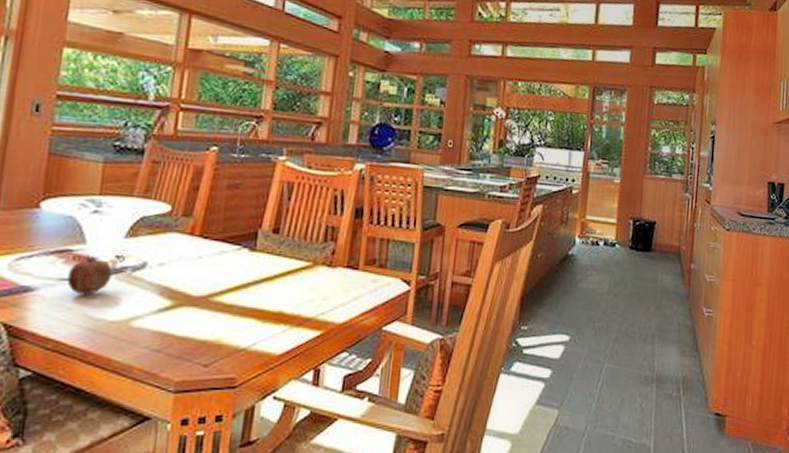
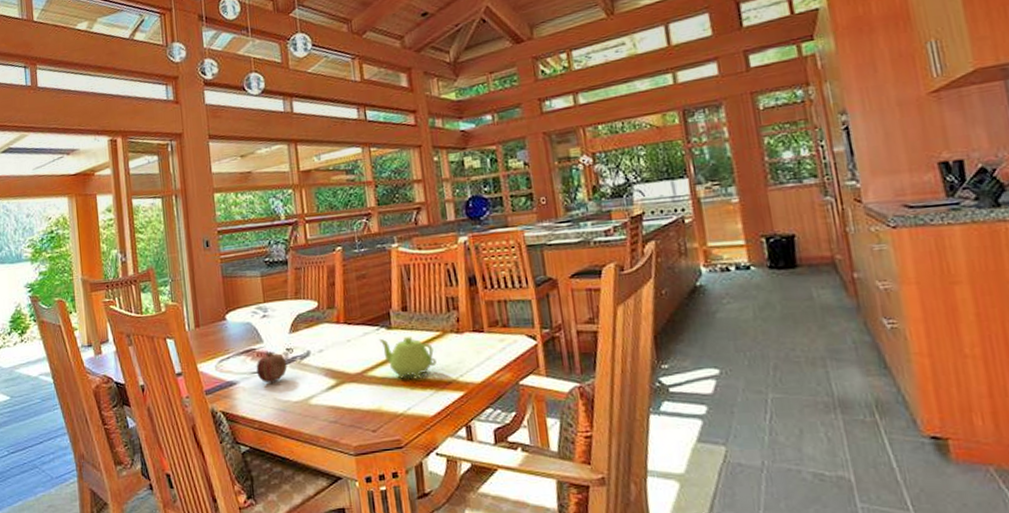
teapot: none [238,260,299,312] -> present [379,337,436,379]

